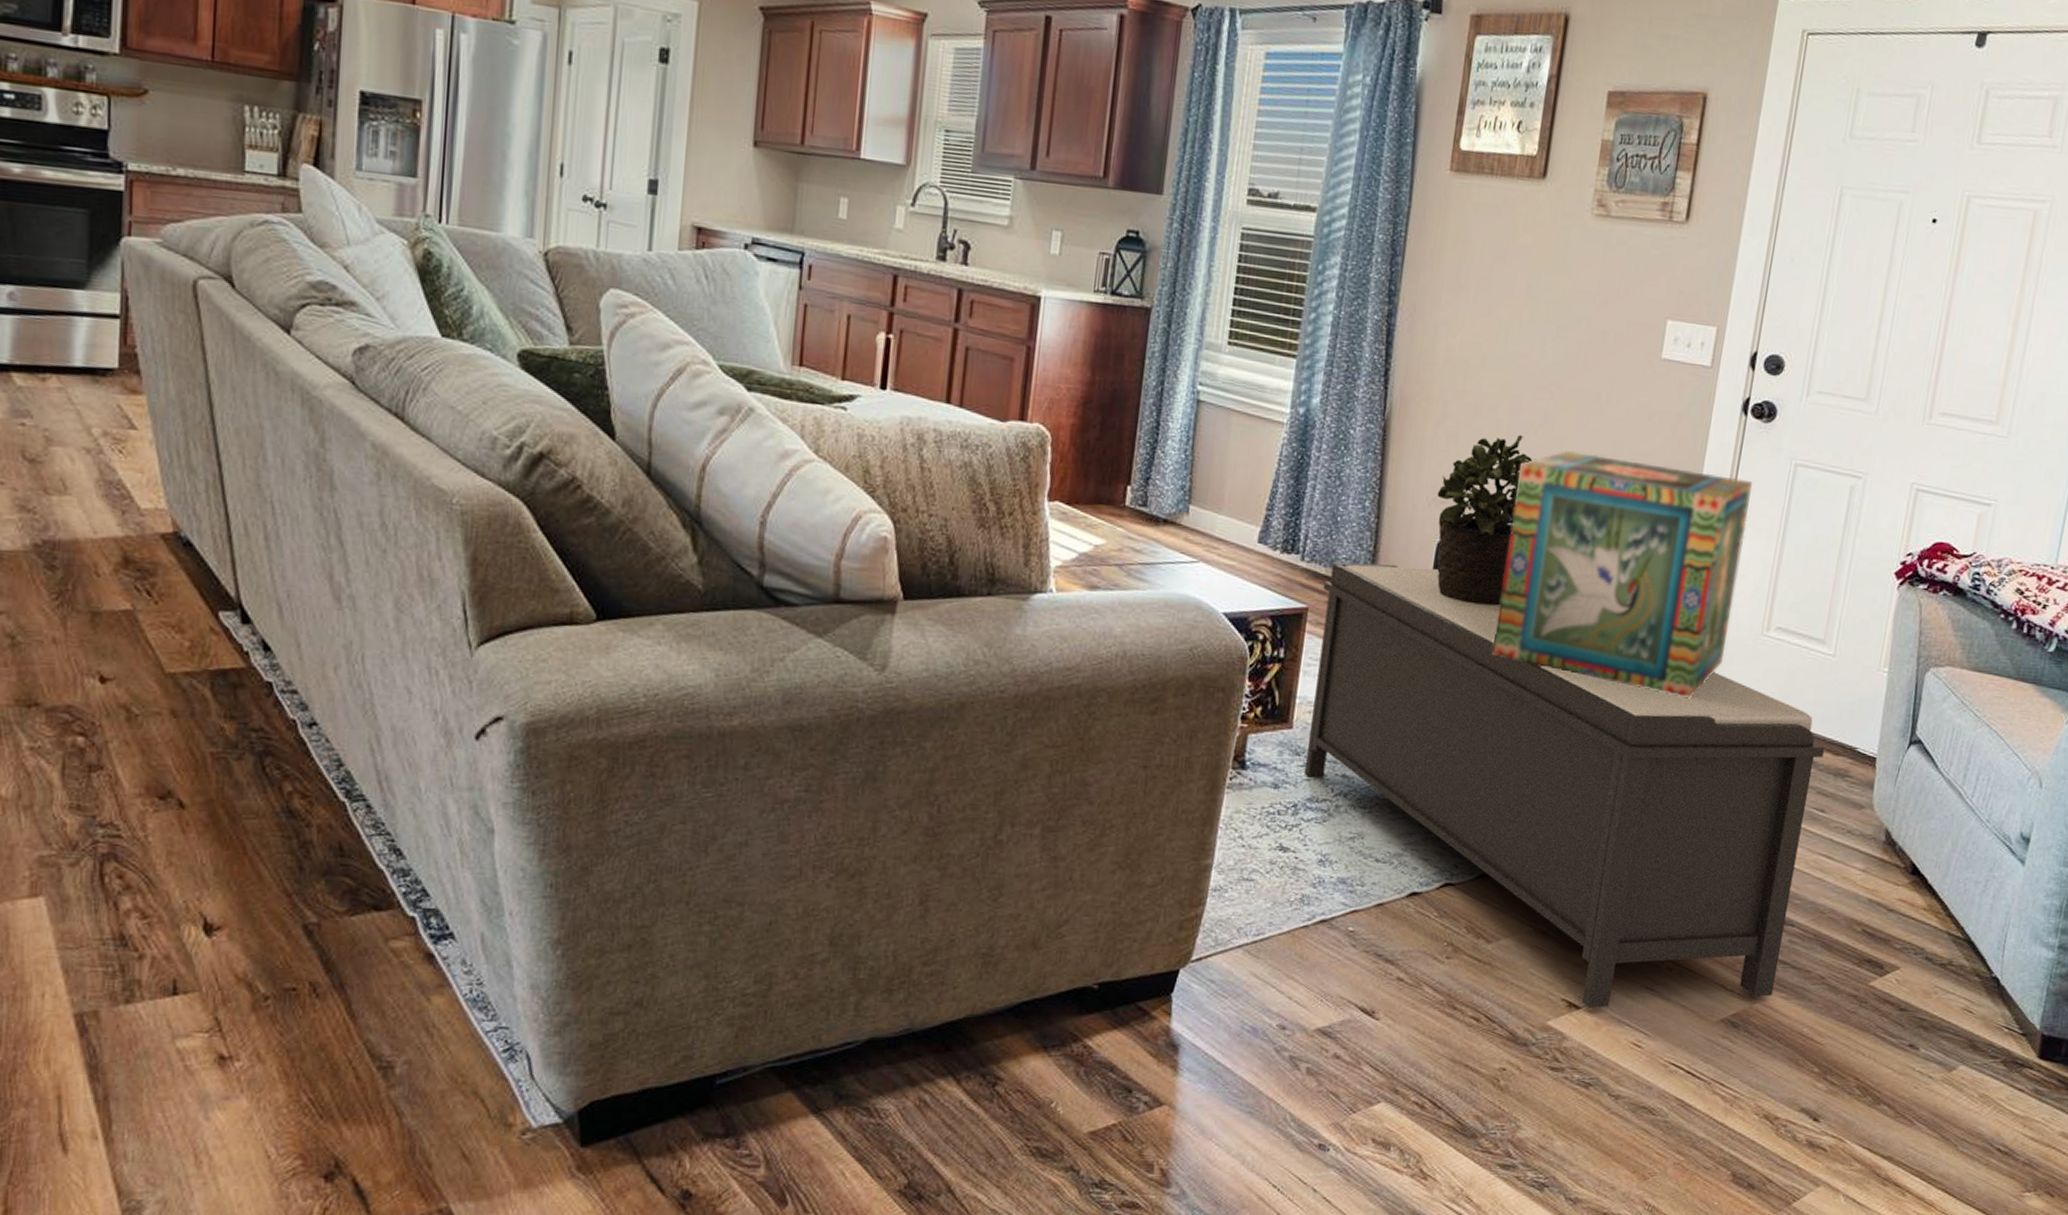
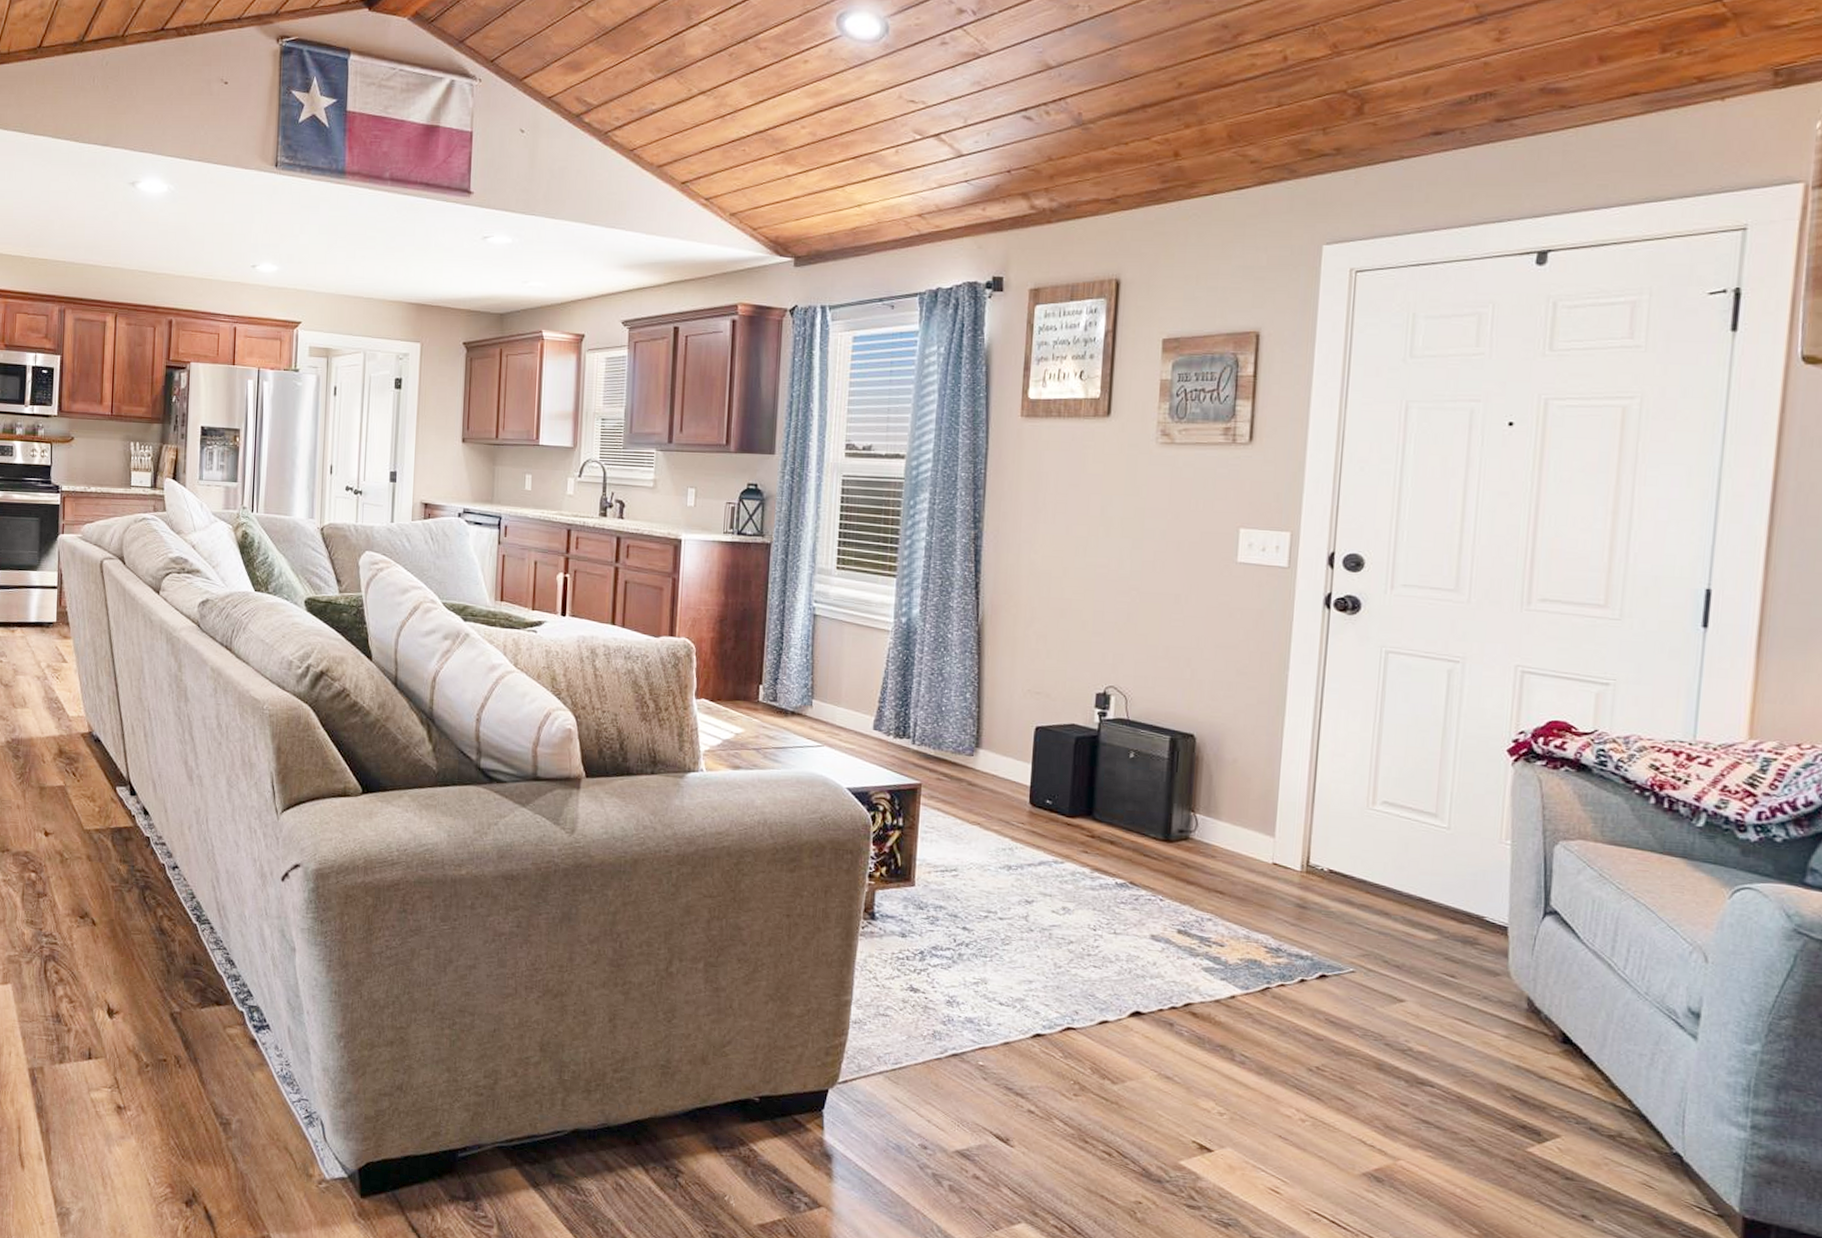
bench: present [1303,562,1825,1009] -> none [927,745,1449,1155]
potted plant: present [1437,434,1536,606] -> none [1031,633,1123,782]
decorative box: present [1492,450,1752,699] -> none [1095,645,1342,867]

